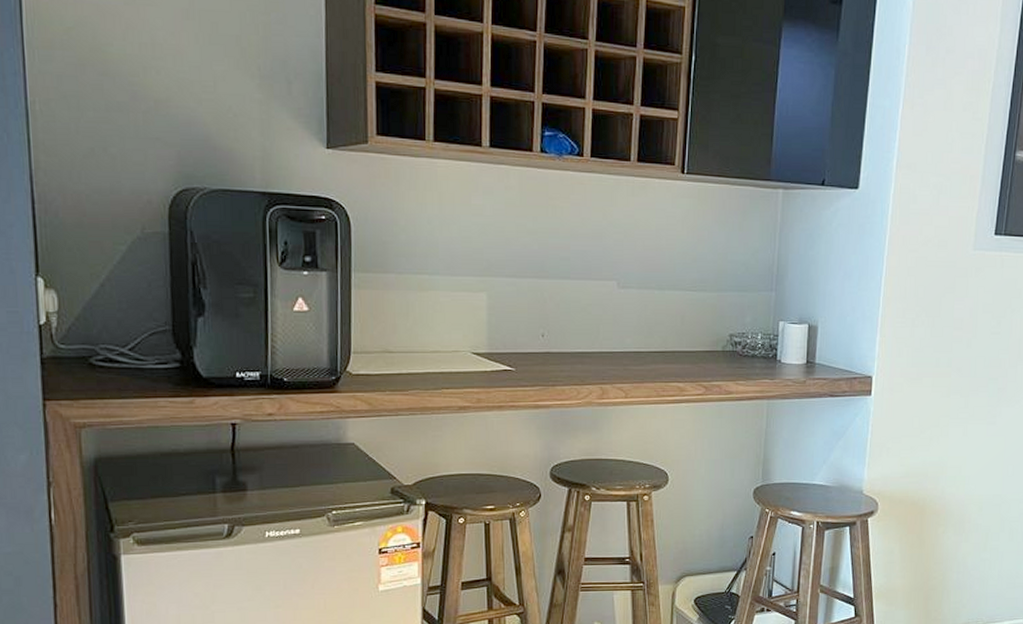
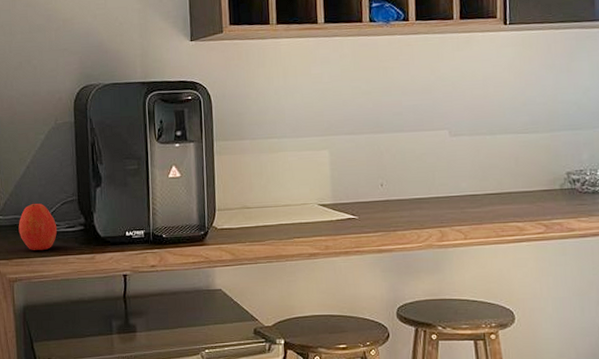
apple: none [87,329,144,391] -> present [18,202,58,251]

